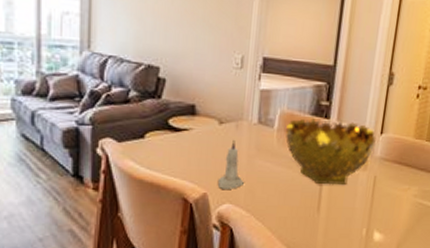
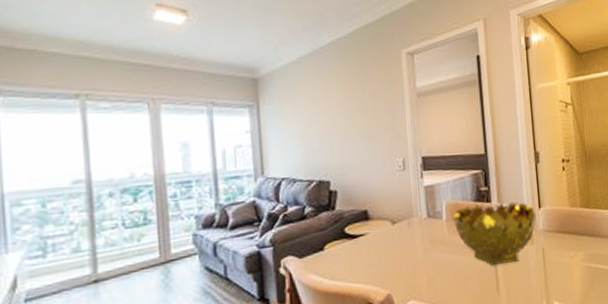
candle: present [217,140,244,189] -> none [399,237,424,287]

